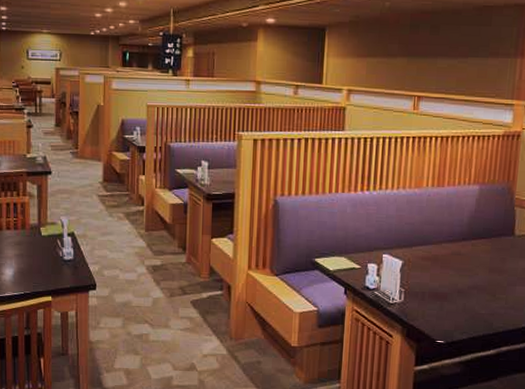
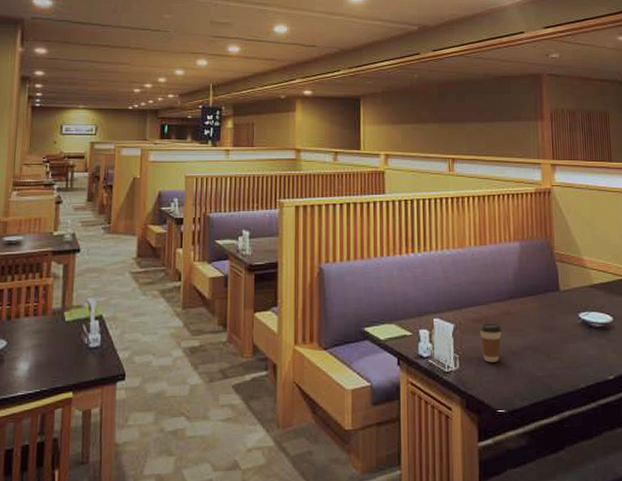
coffee cup: none [427,262,450,298] -> present [480,323,502,363]

